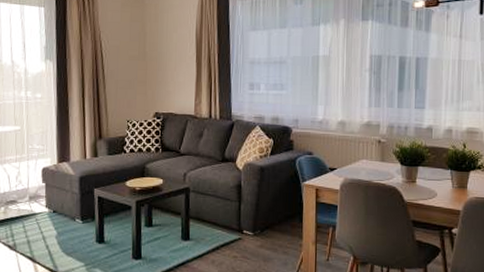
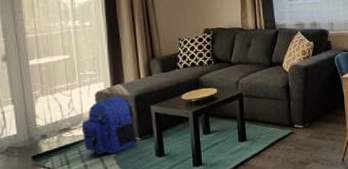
backpack: none [27,174,79,234] -> present [81,96,137,155]

